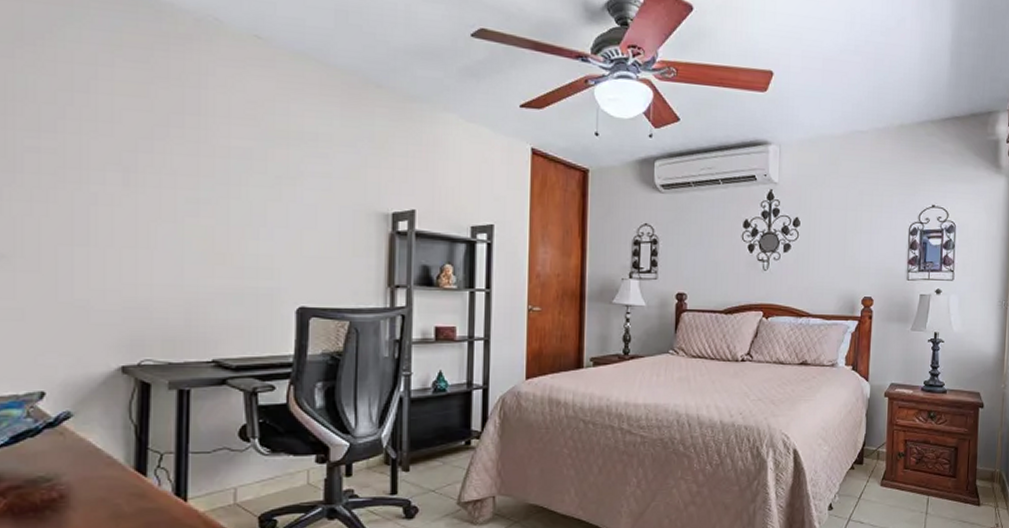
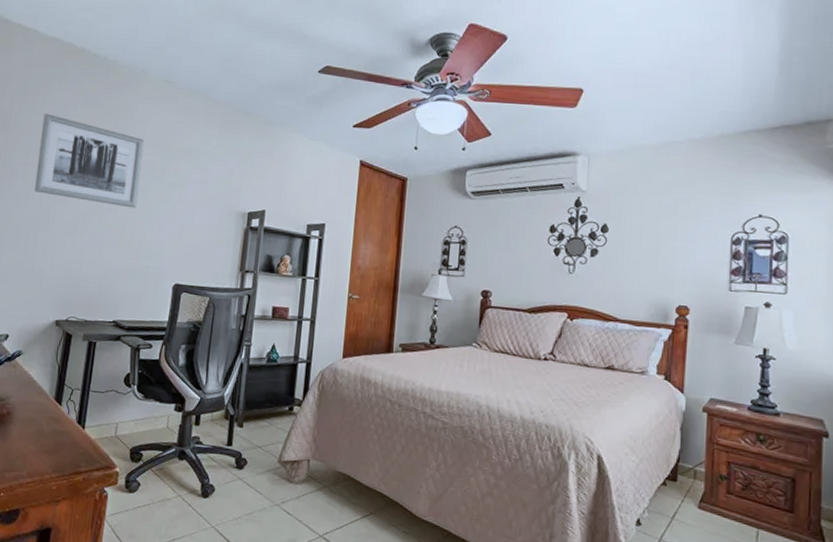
wall art: none [57,74,231,211] -> present [34,113,145,208]

